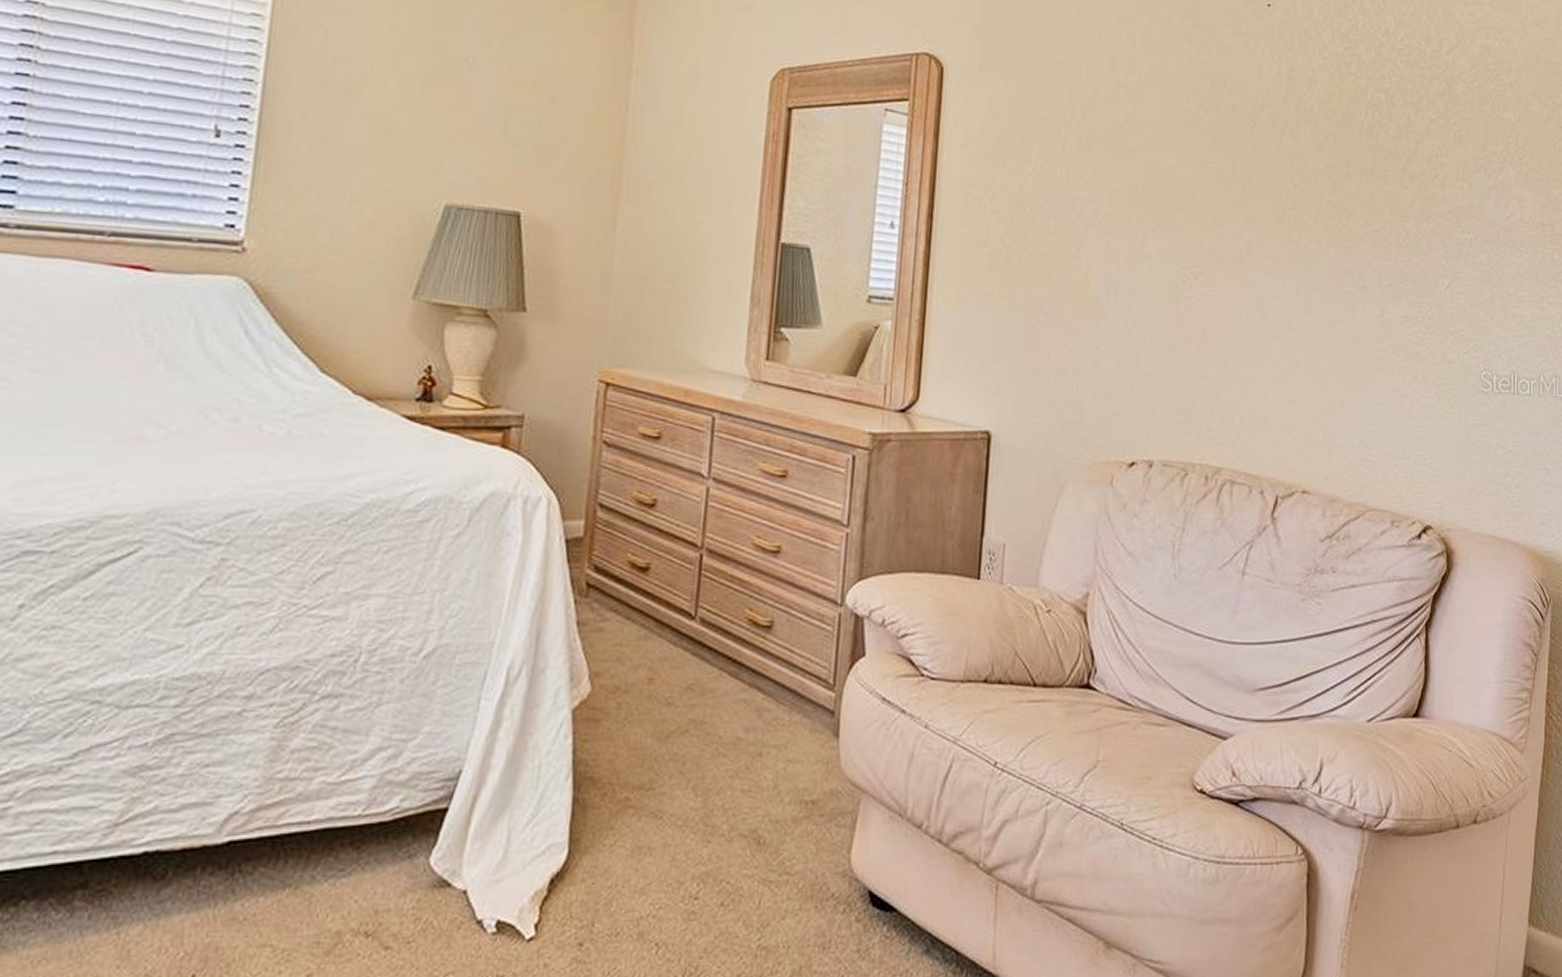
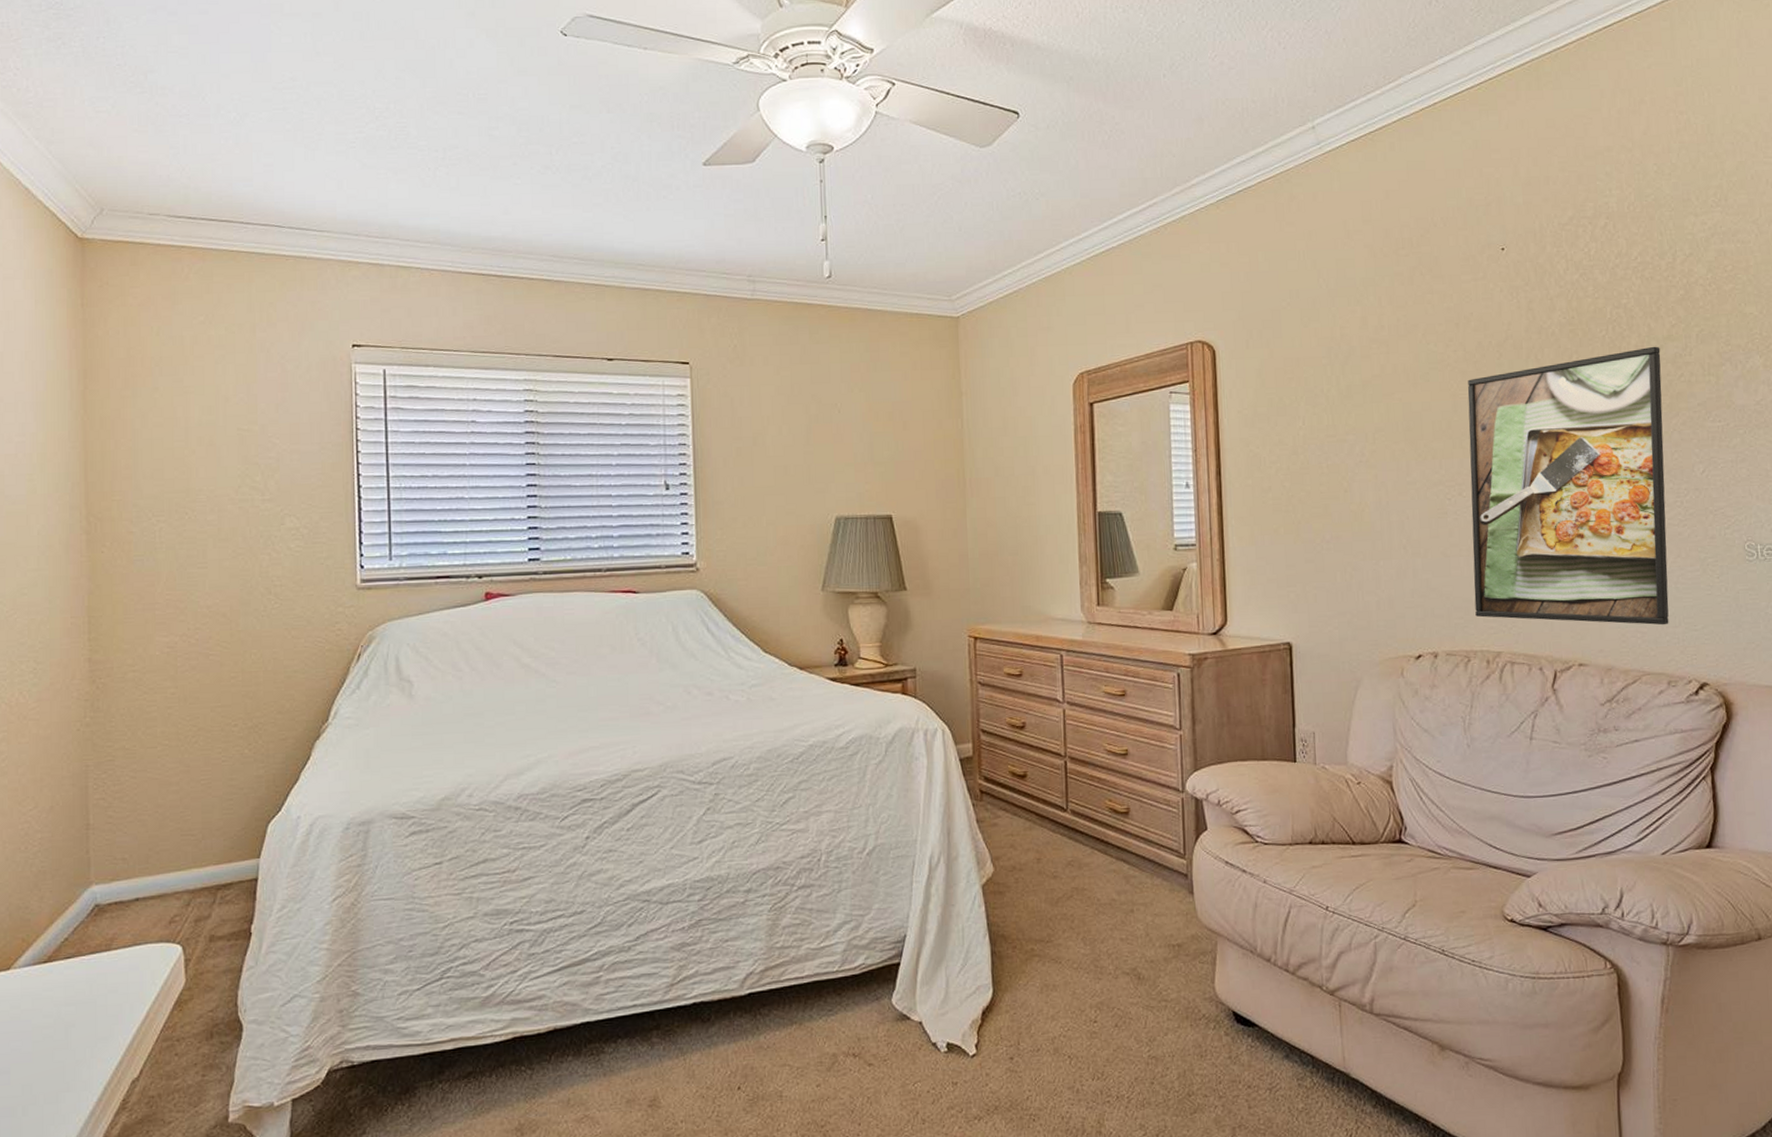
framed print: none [1198,140,1417,456] -> present [1467,346,1669,625]

